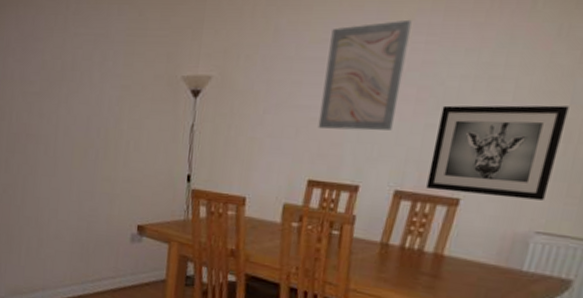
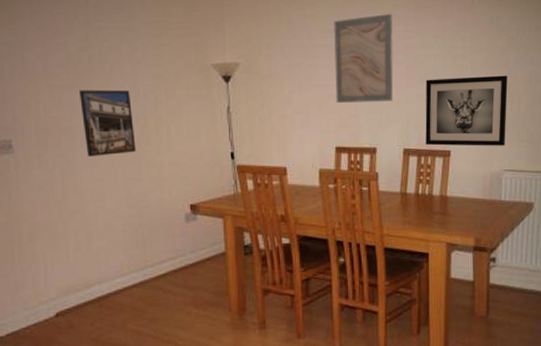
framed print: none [48,97,96,166] -> present [79,89,137,156]

